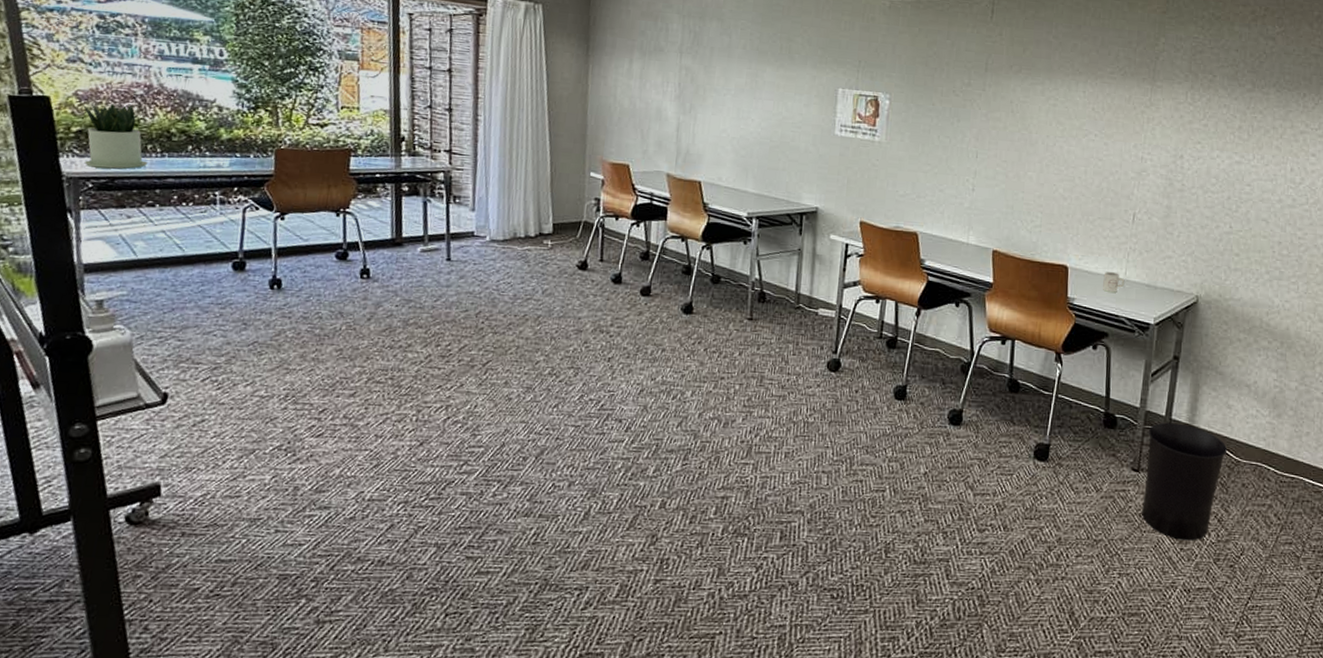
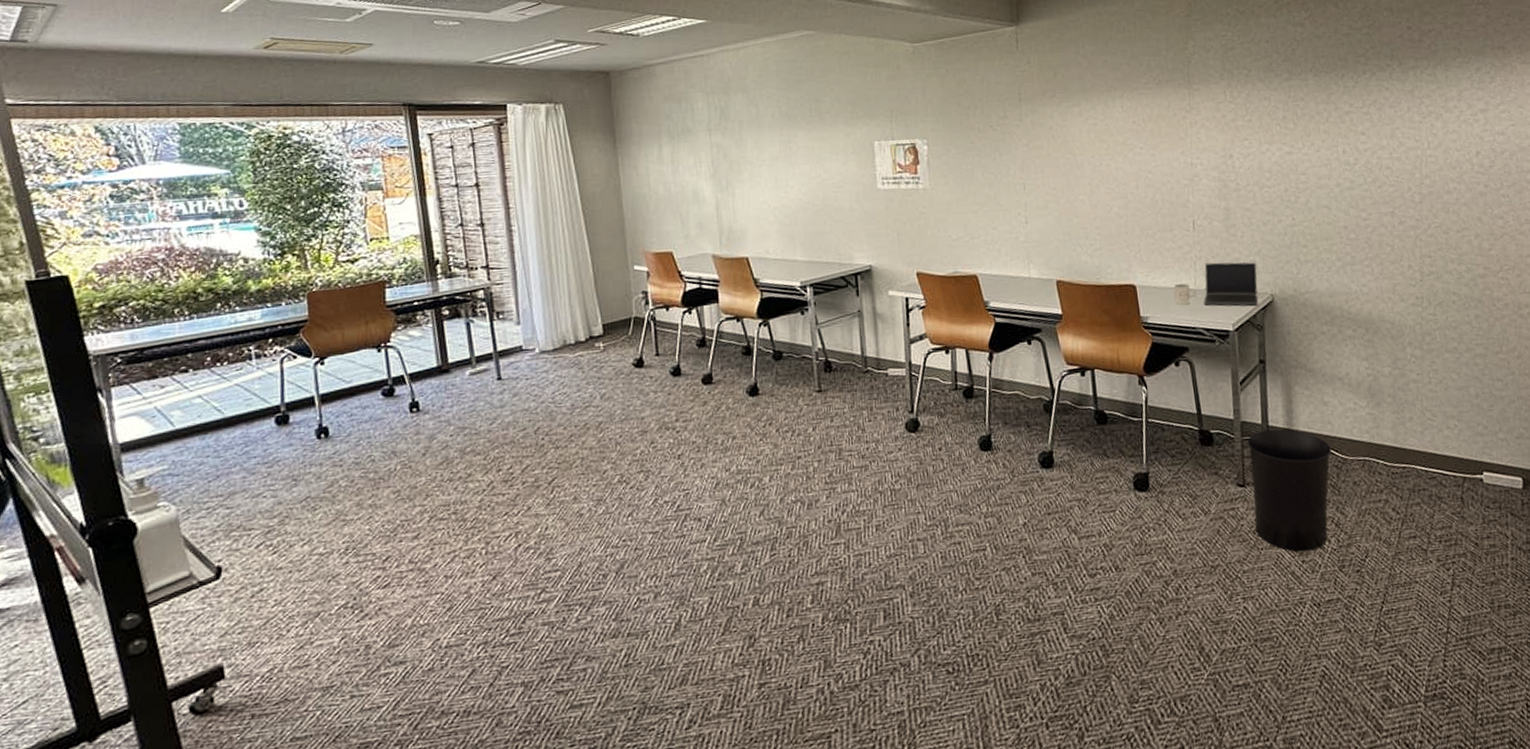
planter: present [82,102,148,169] -> none [102,270,177,342]
laptop computer: none [1130,256,1187,304] -> present [1204,262,1258,306]

